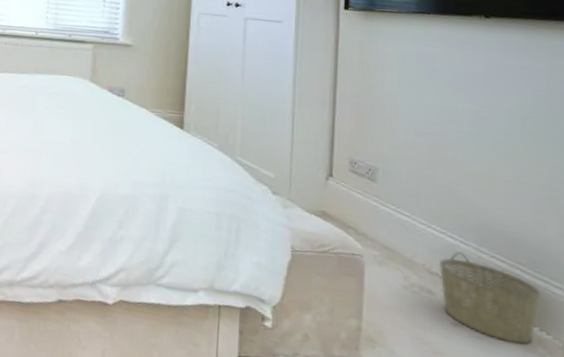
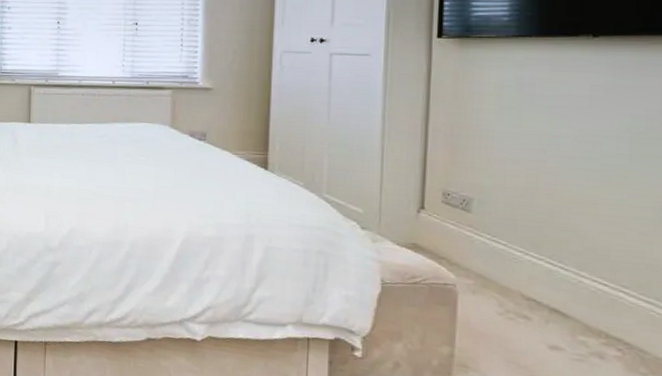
basket: present [439,251,541,345] -> none [536,277,645,365]

